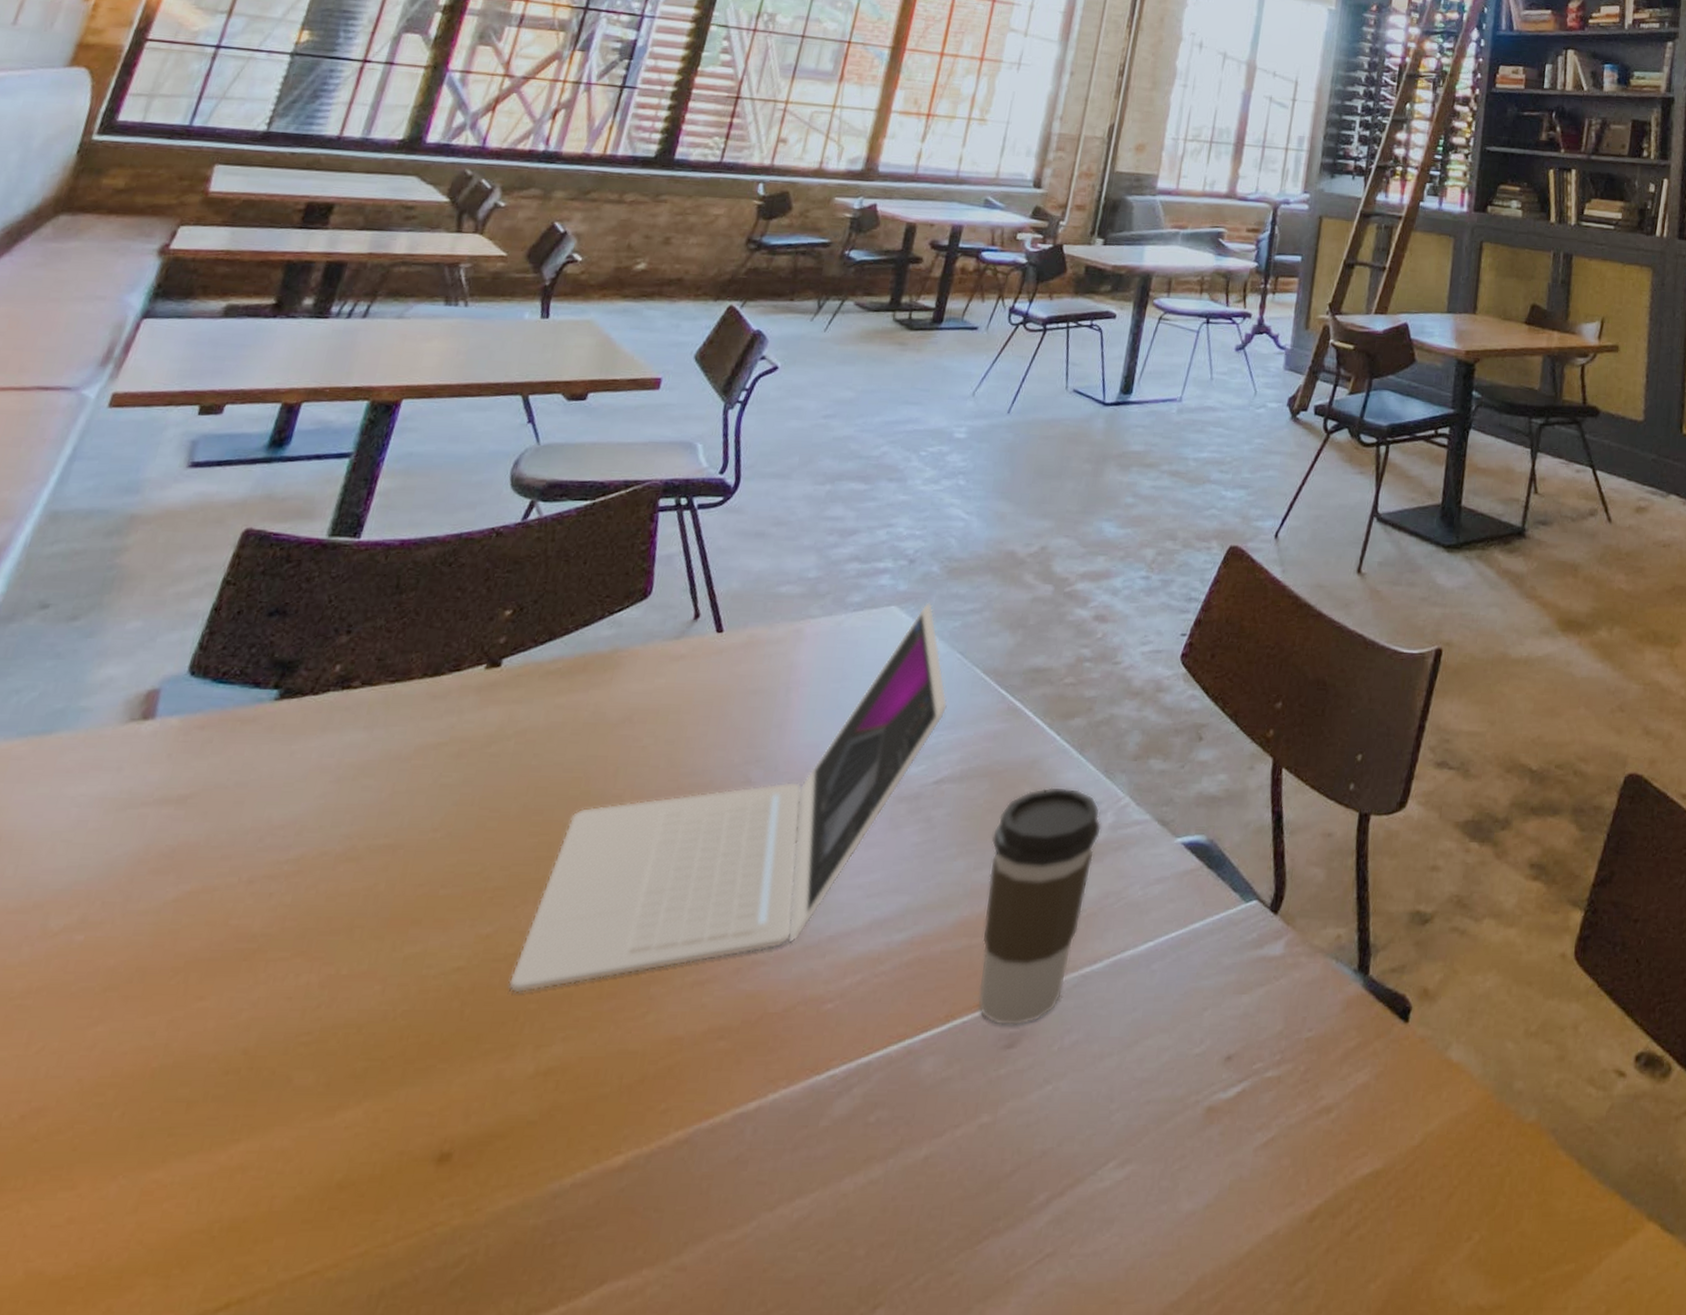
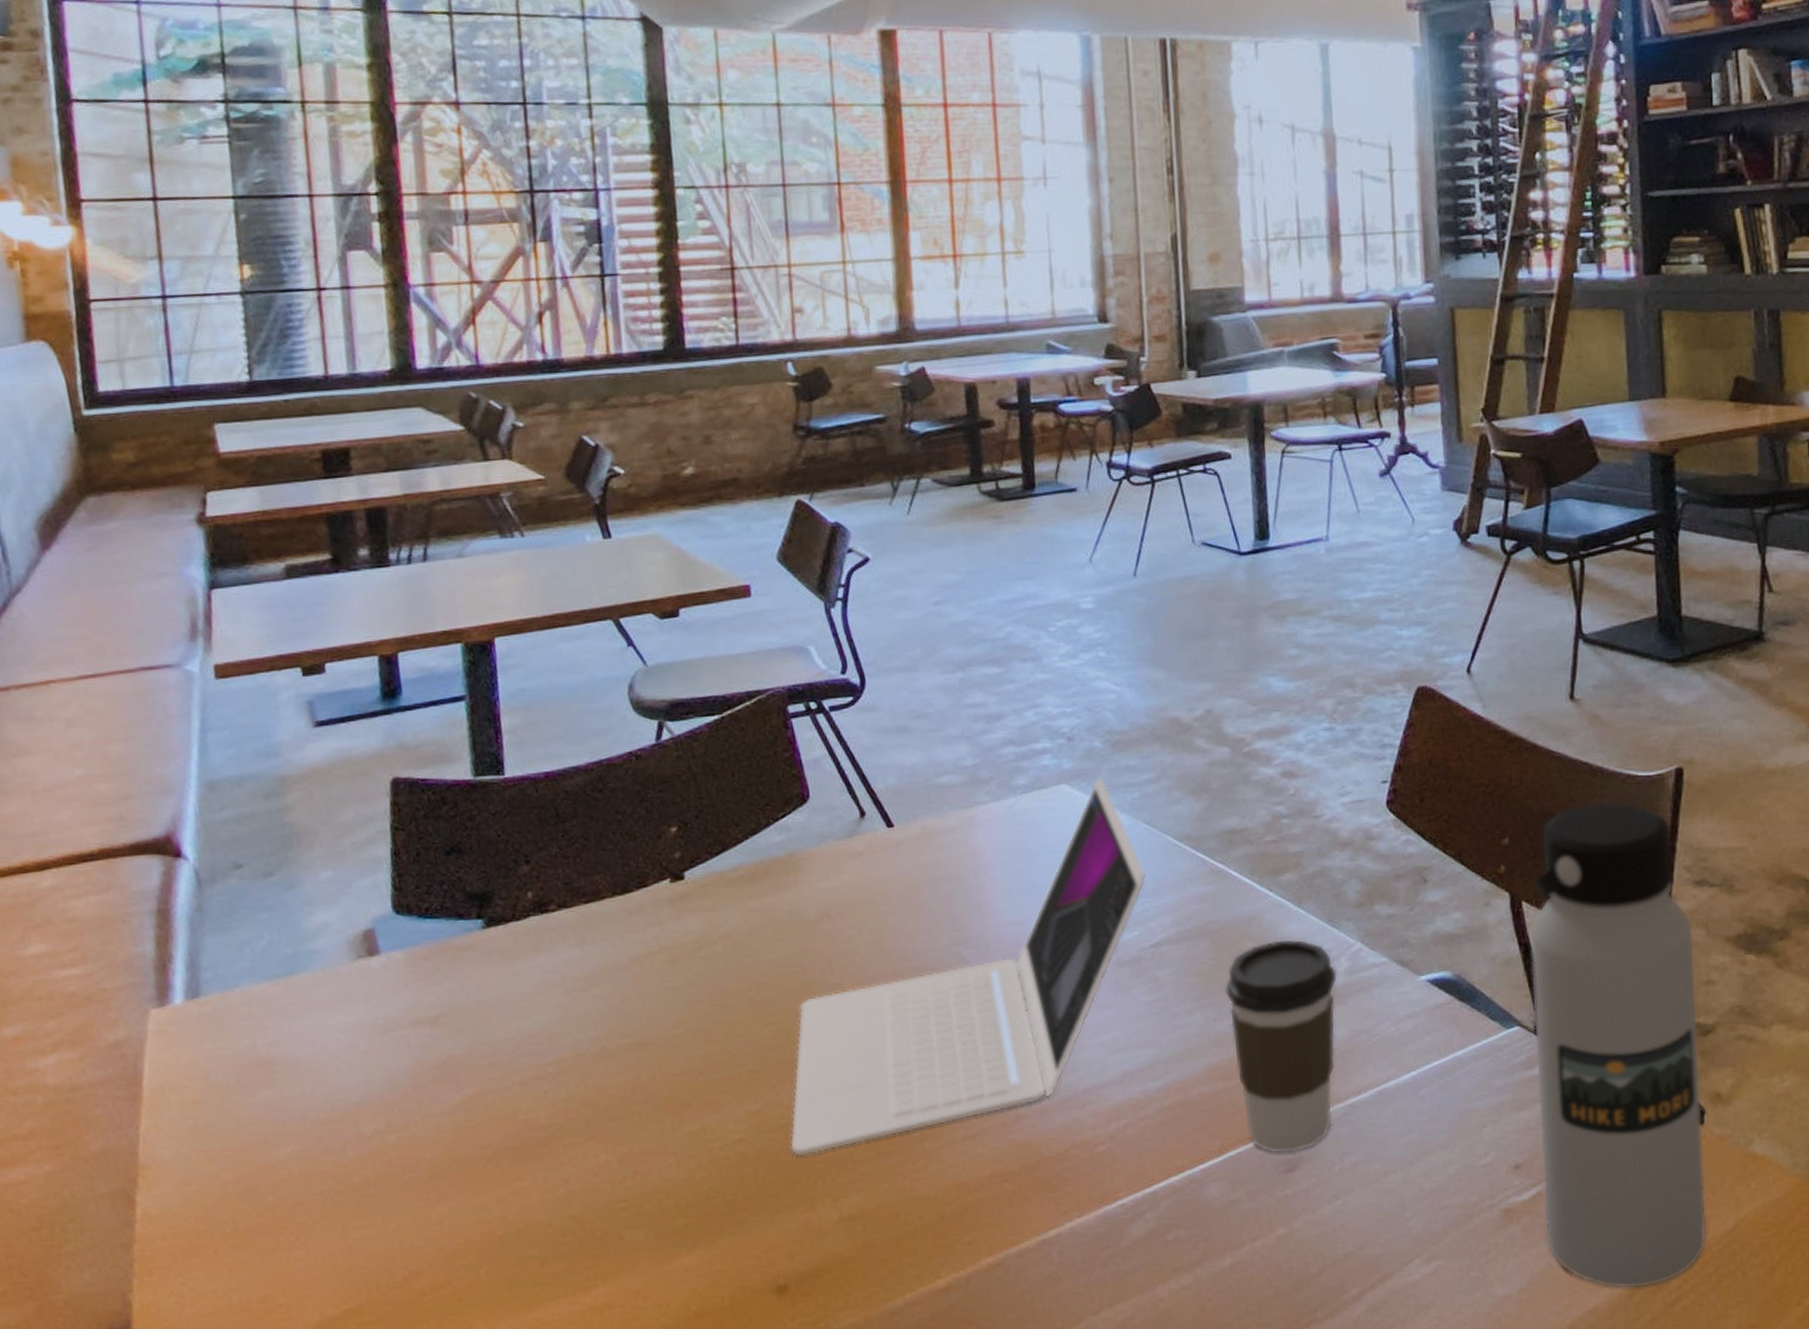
water bottle: none [1241,675,1429,1210] -> present [1529,802,1707,1289]

